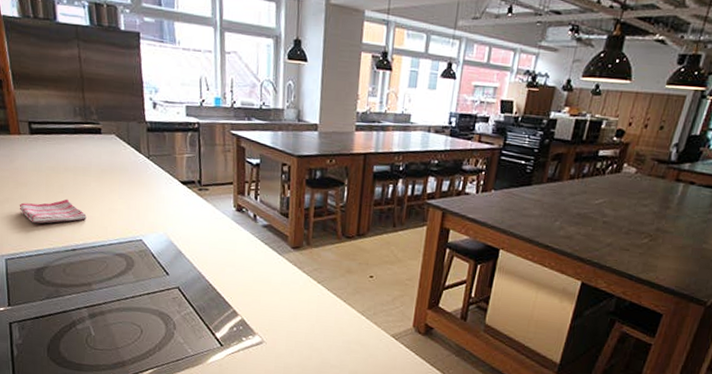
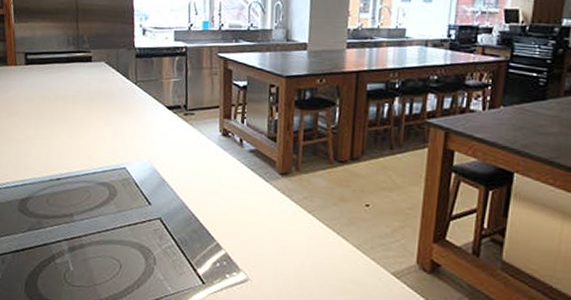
dish towel: present [19,199,87,224] -> none [10,127,73,153]

